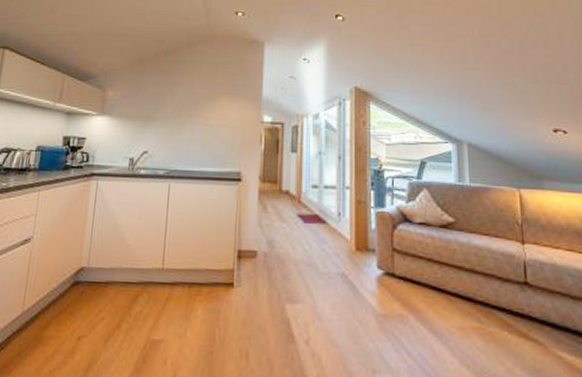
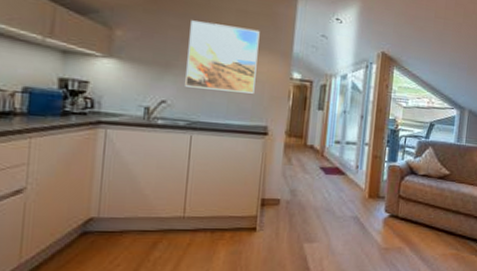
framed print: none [164,76,230,140] -> present [185,20,260,94]

